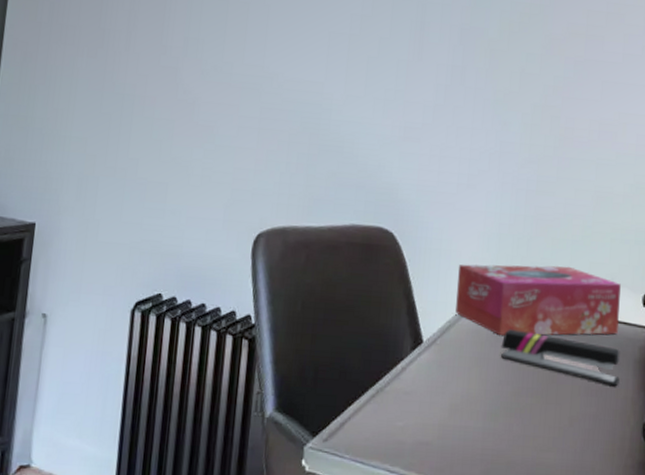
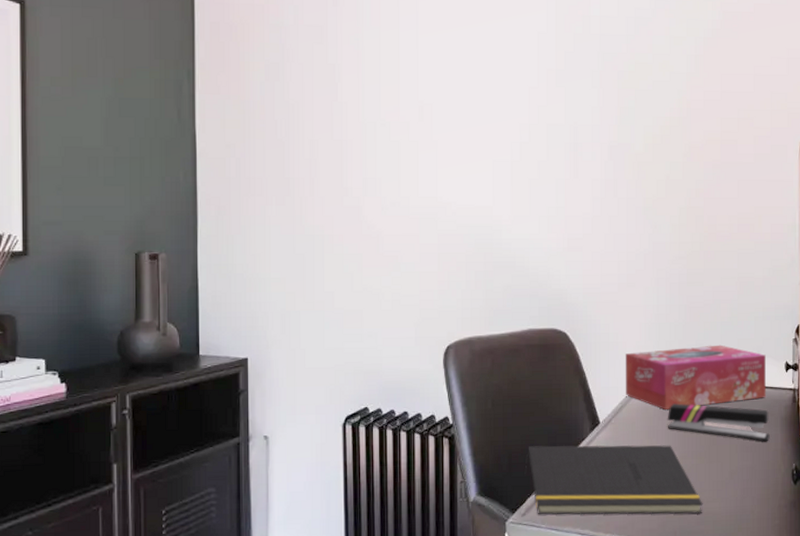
notepad: none [331,360,536,465] -> present [524,444,703,515]

